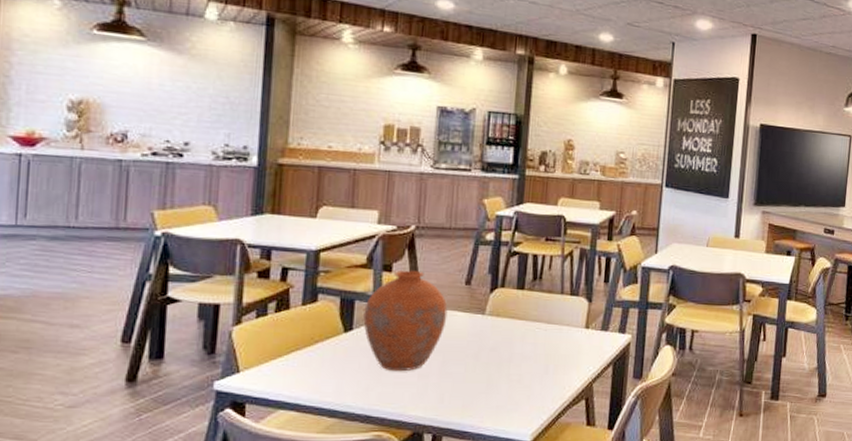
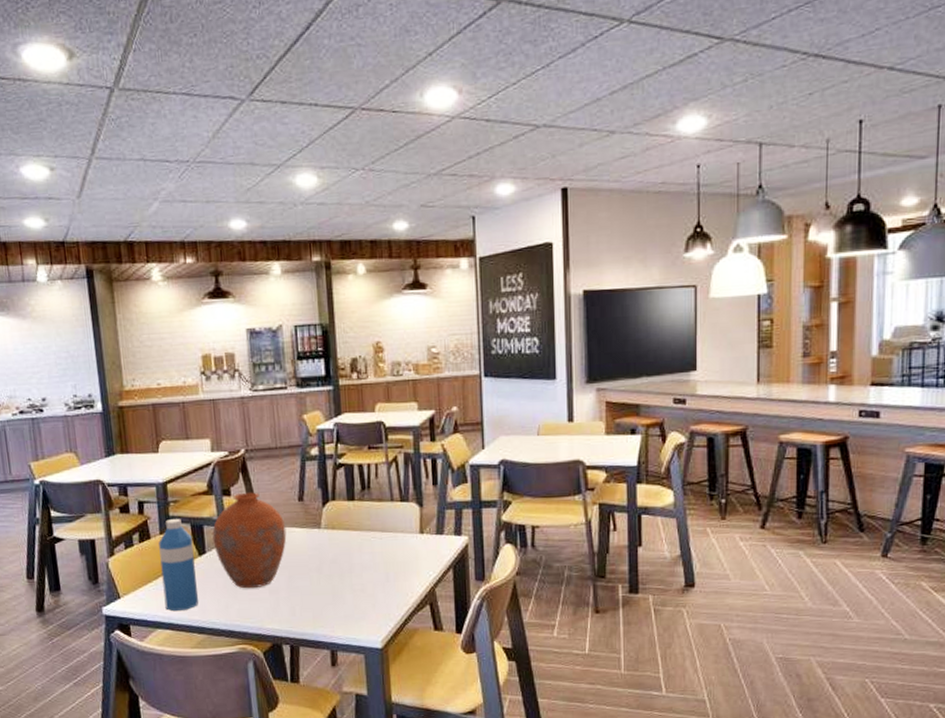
water bottle: none [293,290,340,391] -> present [158,519,199,612]

